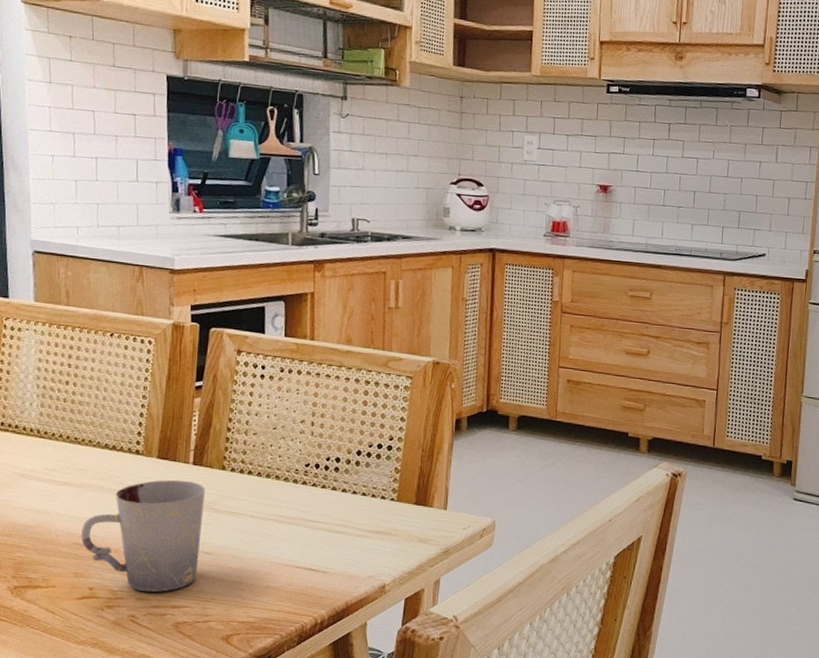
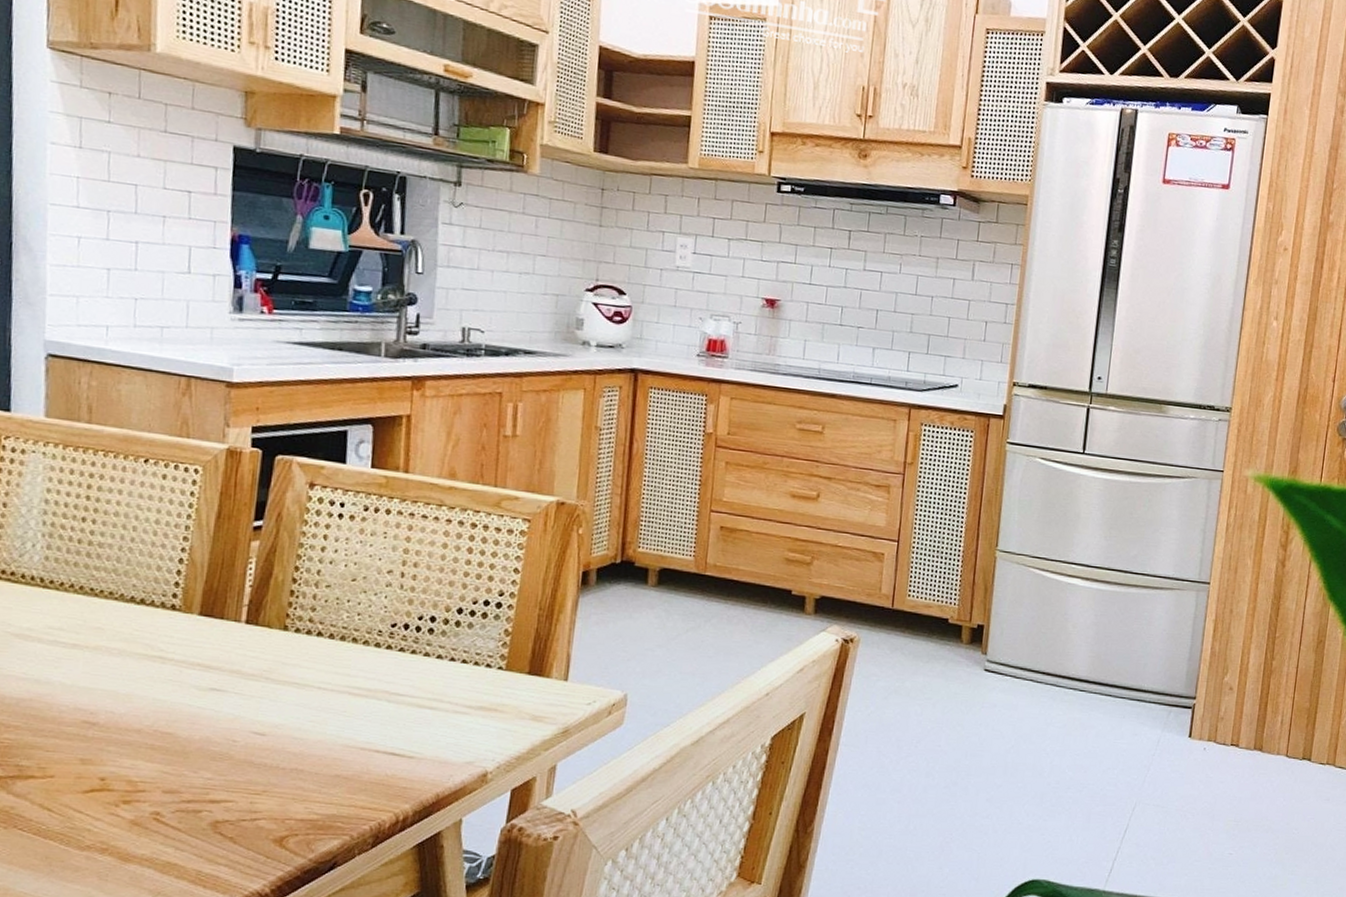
cup: present [81,480,206,593] -> none [92,642,261,784]

